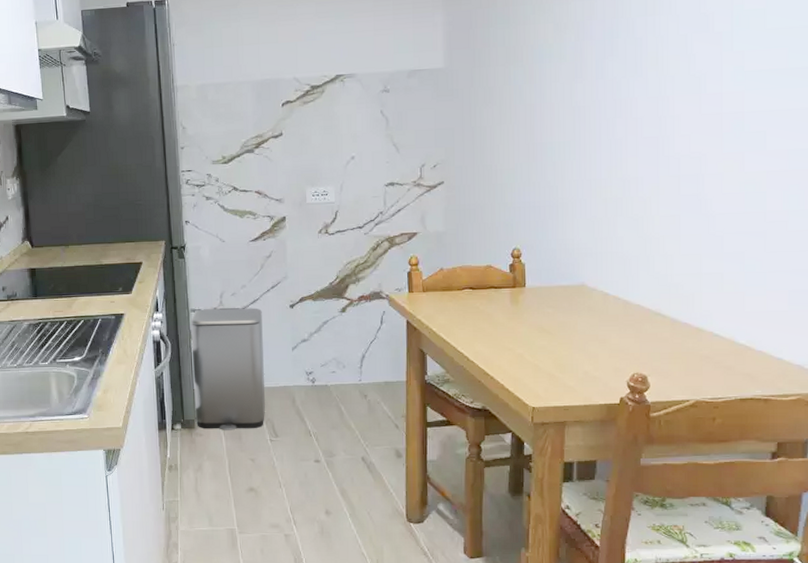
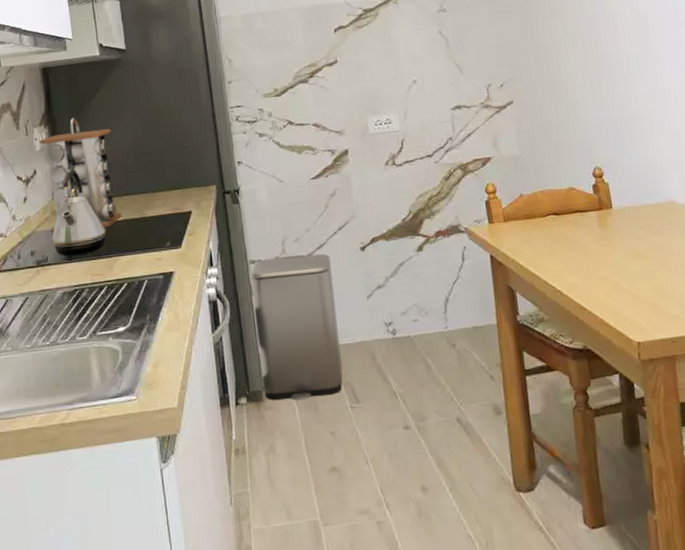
spice rack: none [11,171,82,272] -> present [39,117,122,233]
kettle: none [20,217,67,294] -> present [51,168,106,256]

